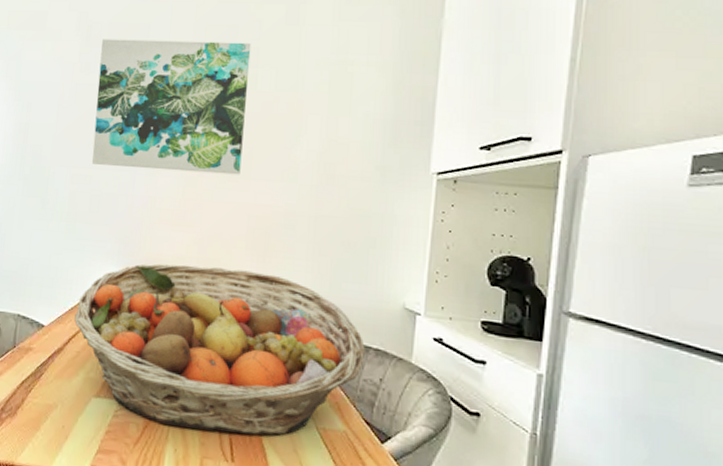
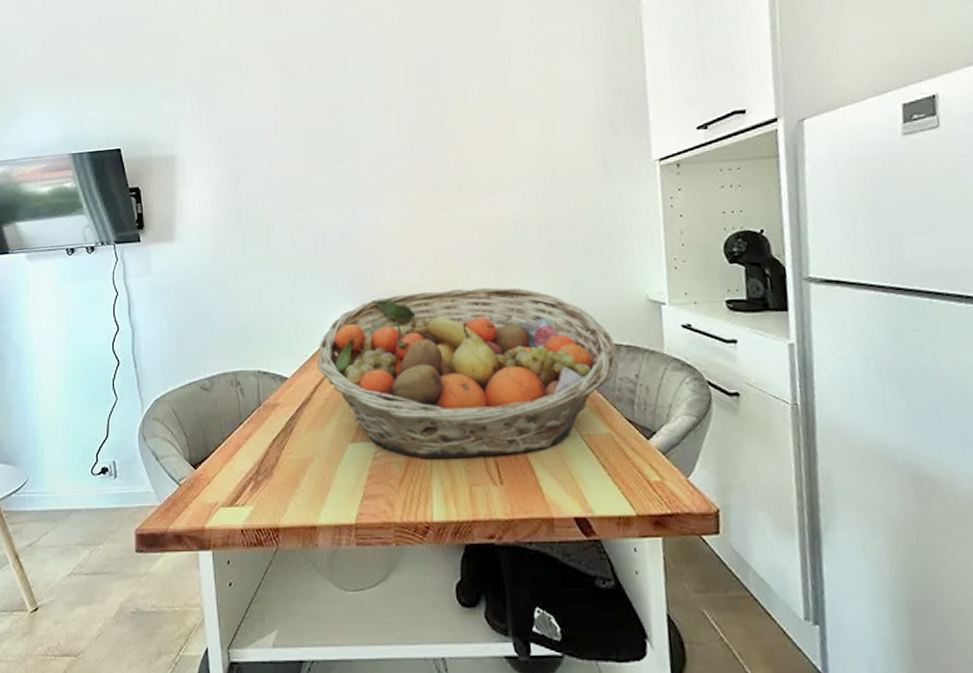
wall art: present [92,39,252,175] -> none [300,56,464,205]

